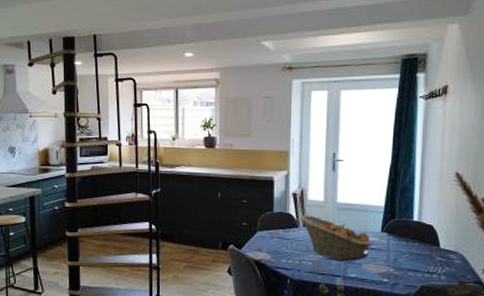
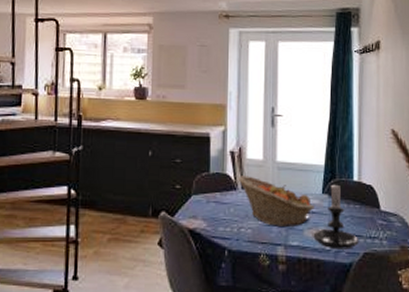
candle holder: none [370,221,416,283] -> present [312,181,358,250]

